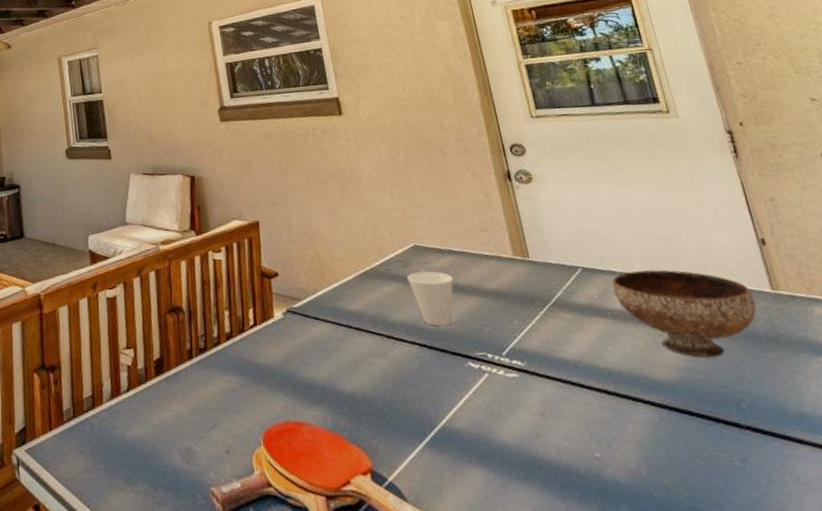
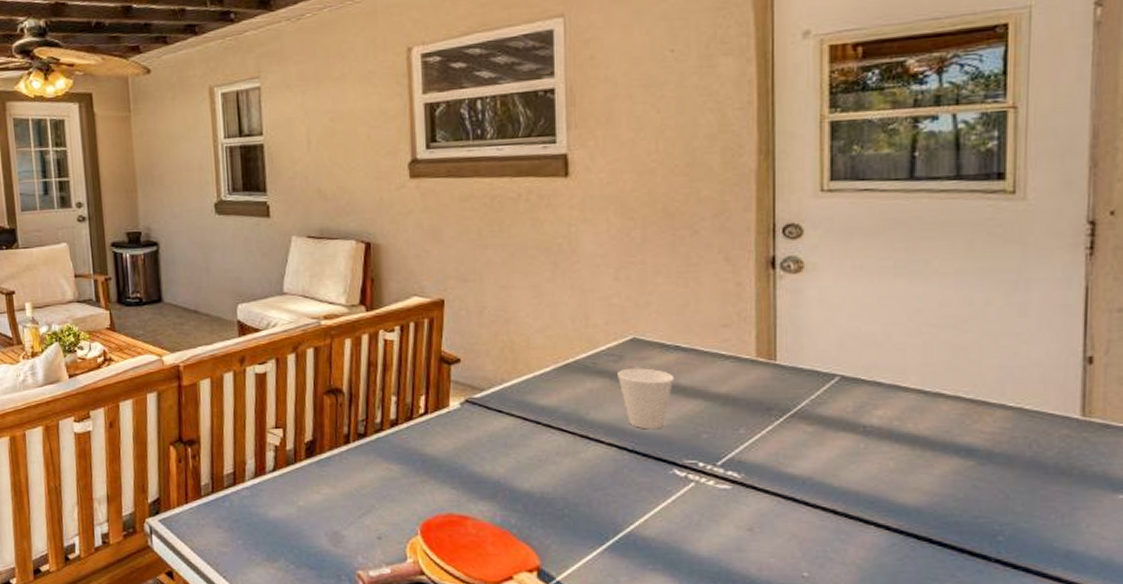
bowl: present [612,269,757,358] -> none [874,384,1055,484]

